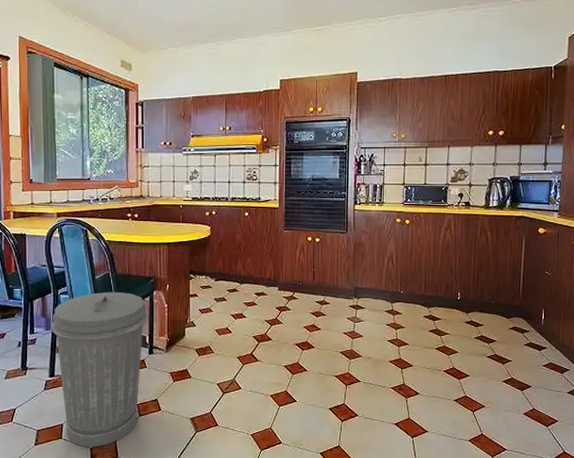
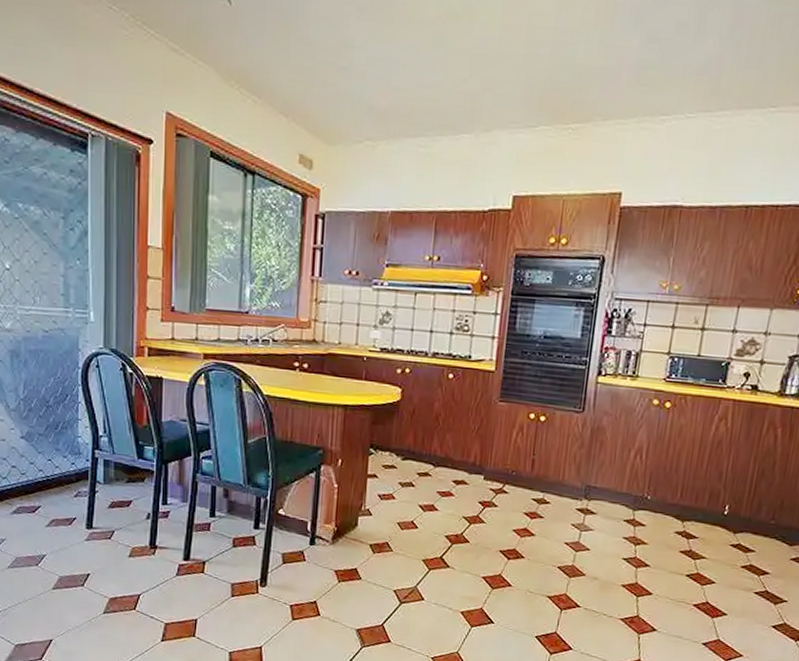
trash can: present [51,292,149,448] -> none [189,460,313,652]

